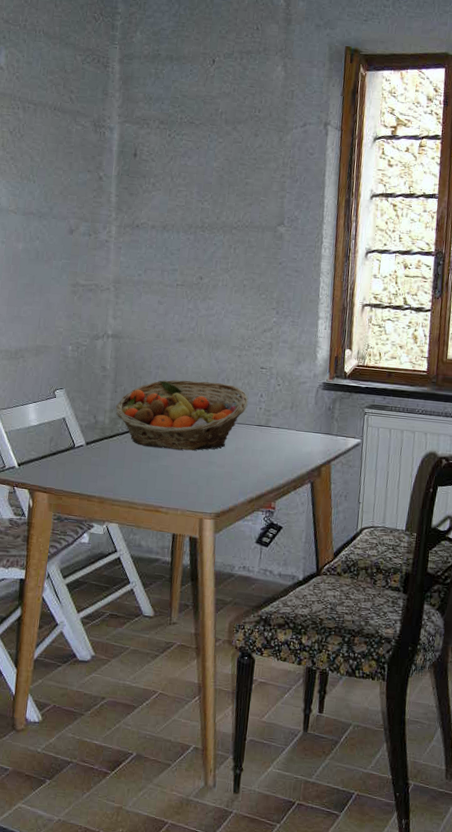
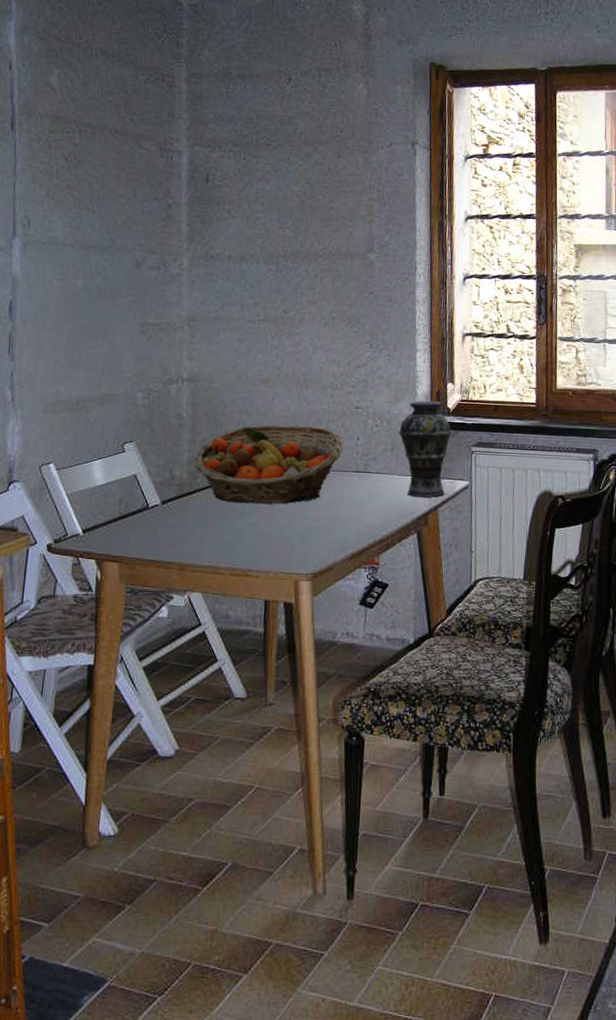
vase: none [299,364,347,452] -> present [399,401,452,498]

